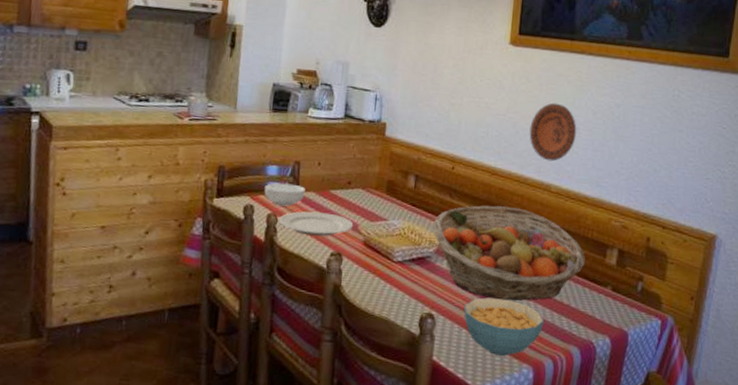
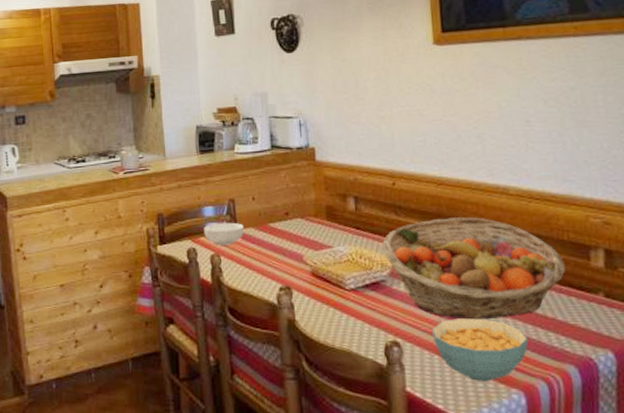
plate: present [279,211,354,237] -> none [222,247,298,272]
decorative plate: present [529,102,577,162] -> none [472,97,529,162]

